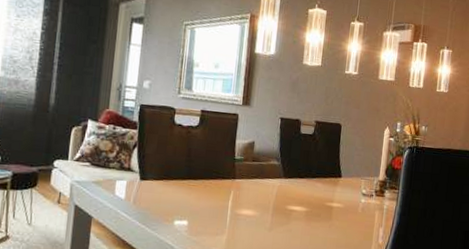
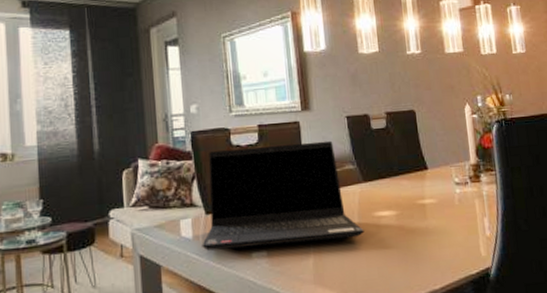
laptop computer: none [131,125,276,224] -> present [202,140,364,251]

